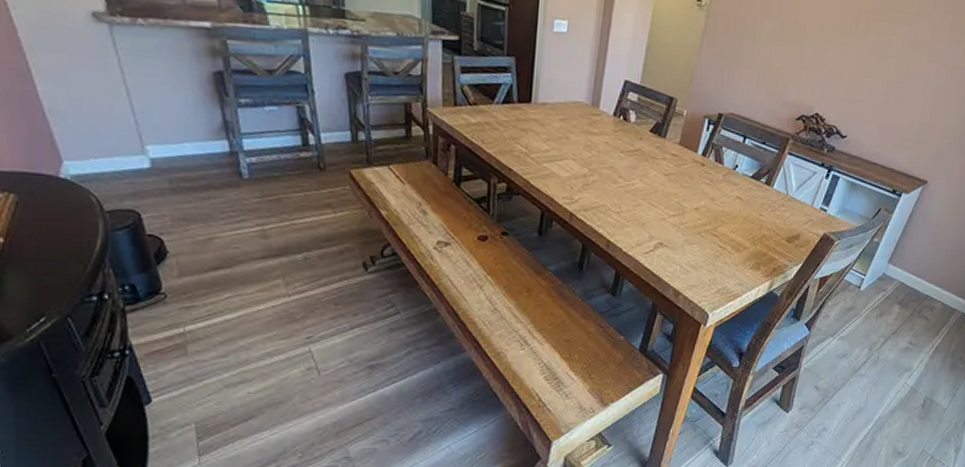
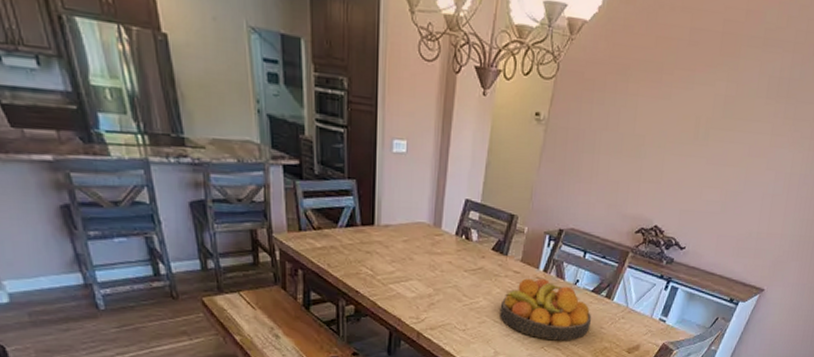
fruit bowl: none [656,161,751,228] -> present [500,278,592,341]

